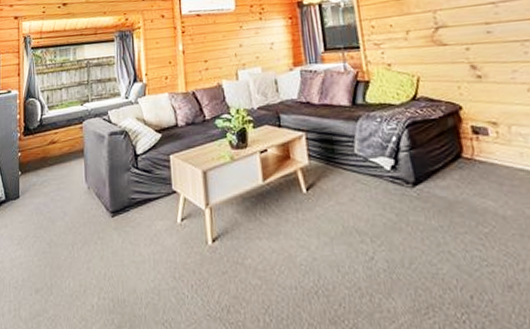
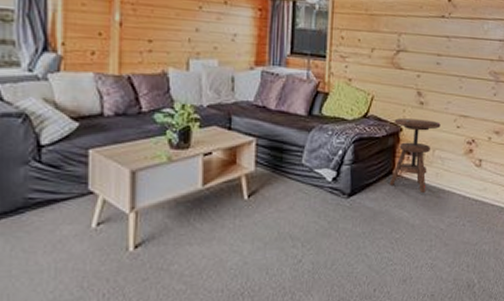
side table: none [449,93,512,178] -> present [389,118,441,194]

